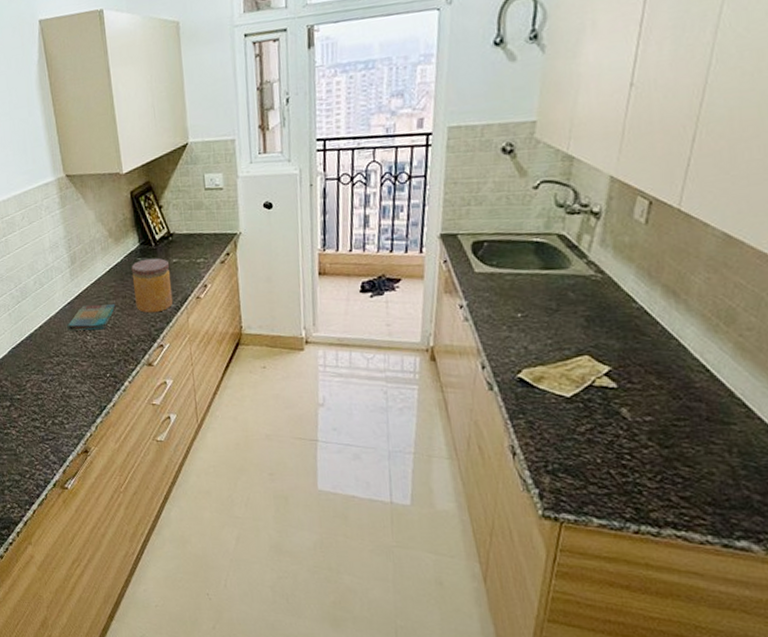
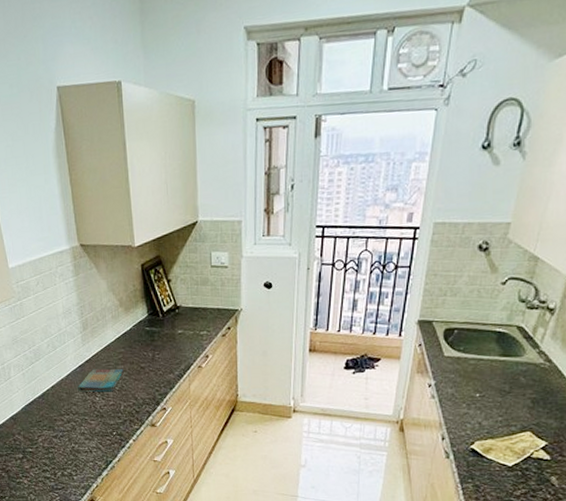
jar: present [131,258,174,313] -> none [139,328,177,379]

